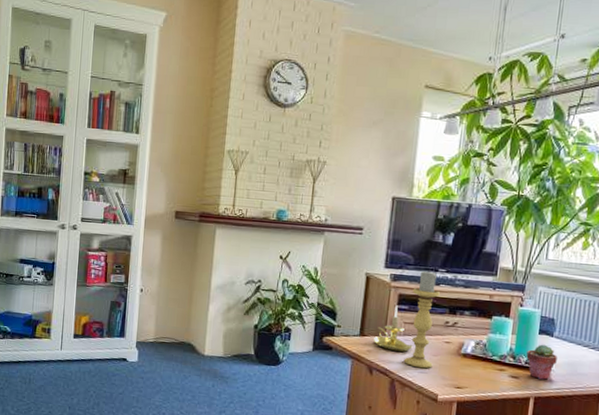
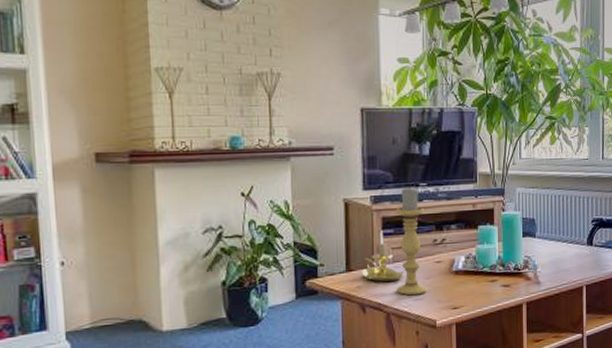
potted succulent: present [526,344,557,380] -> none [514,246,542,283]

